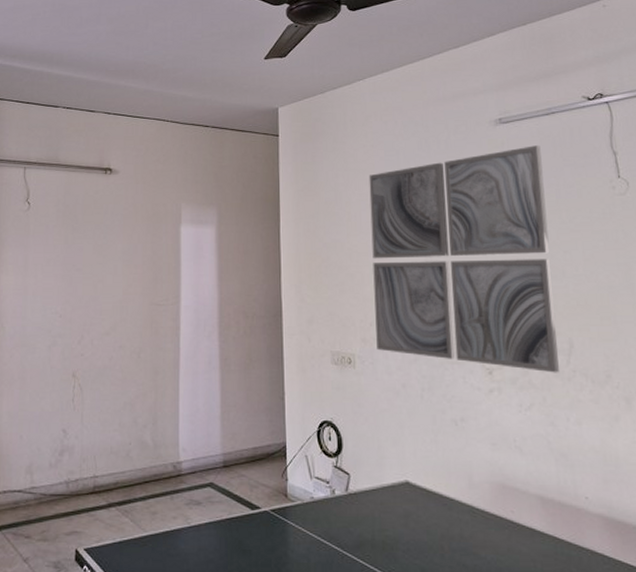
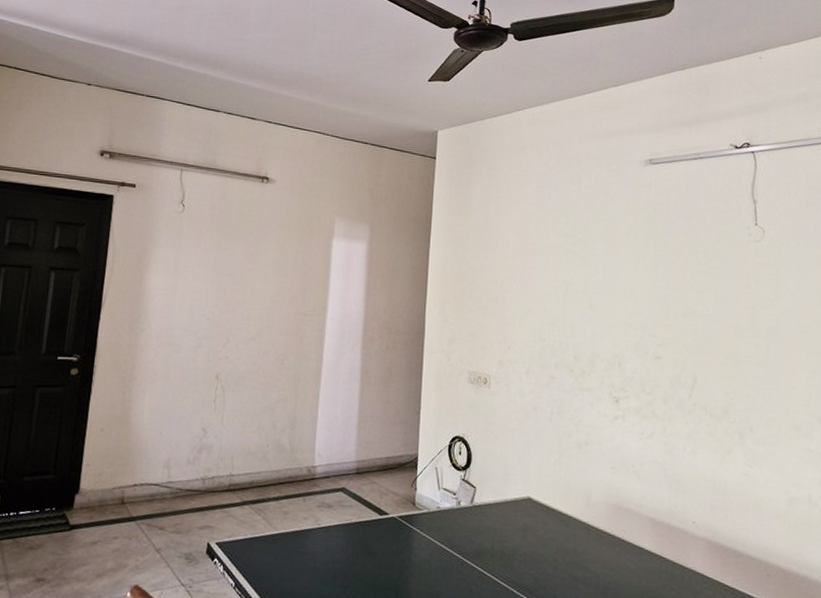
wall art: present [369,145,559,373] -> none [512,188,686,406]

